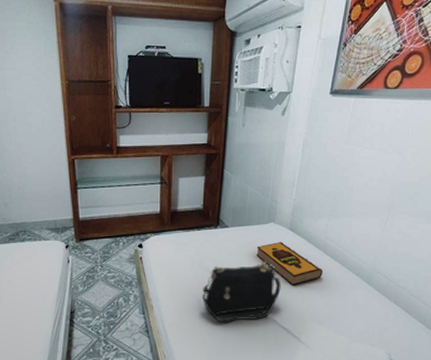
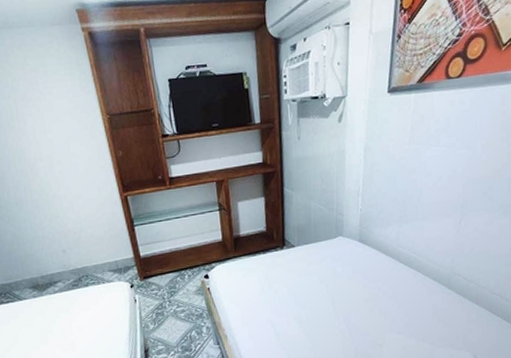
handbag: present [201,261,281,323] -> none [275,277,357,344]
hardback book: present [256,241,323,286] -> none [326,254,398,299]

